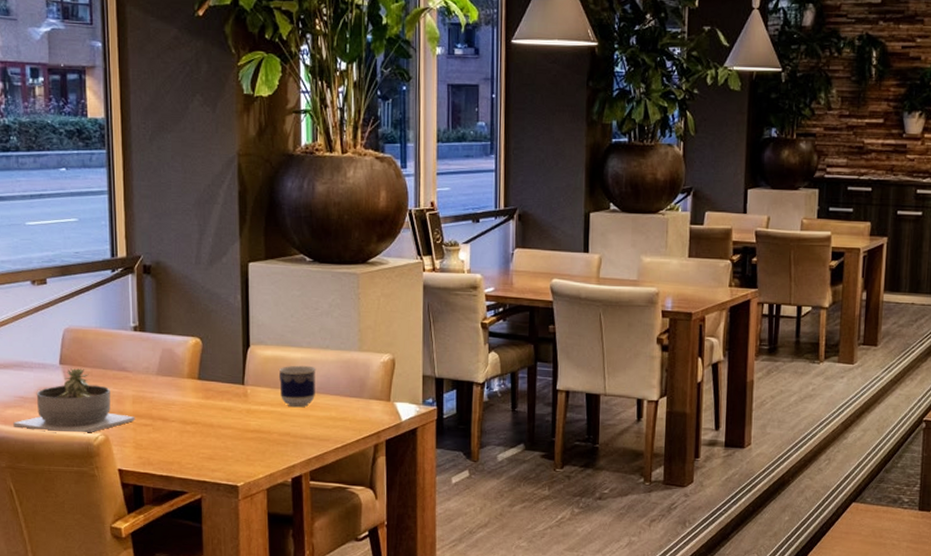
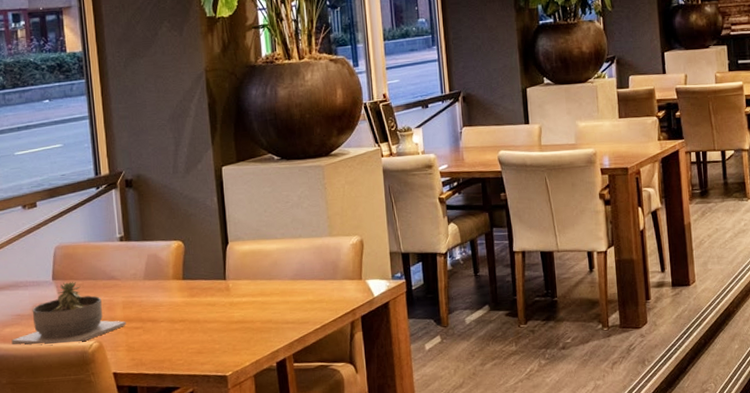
cup: present [279,365,317,408] -> none [257,255,292,296]

